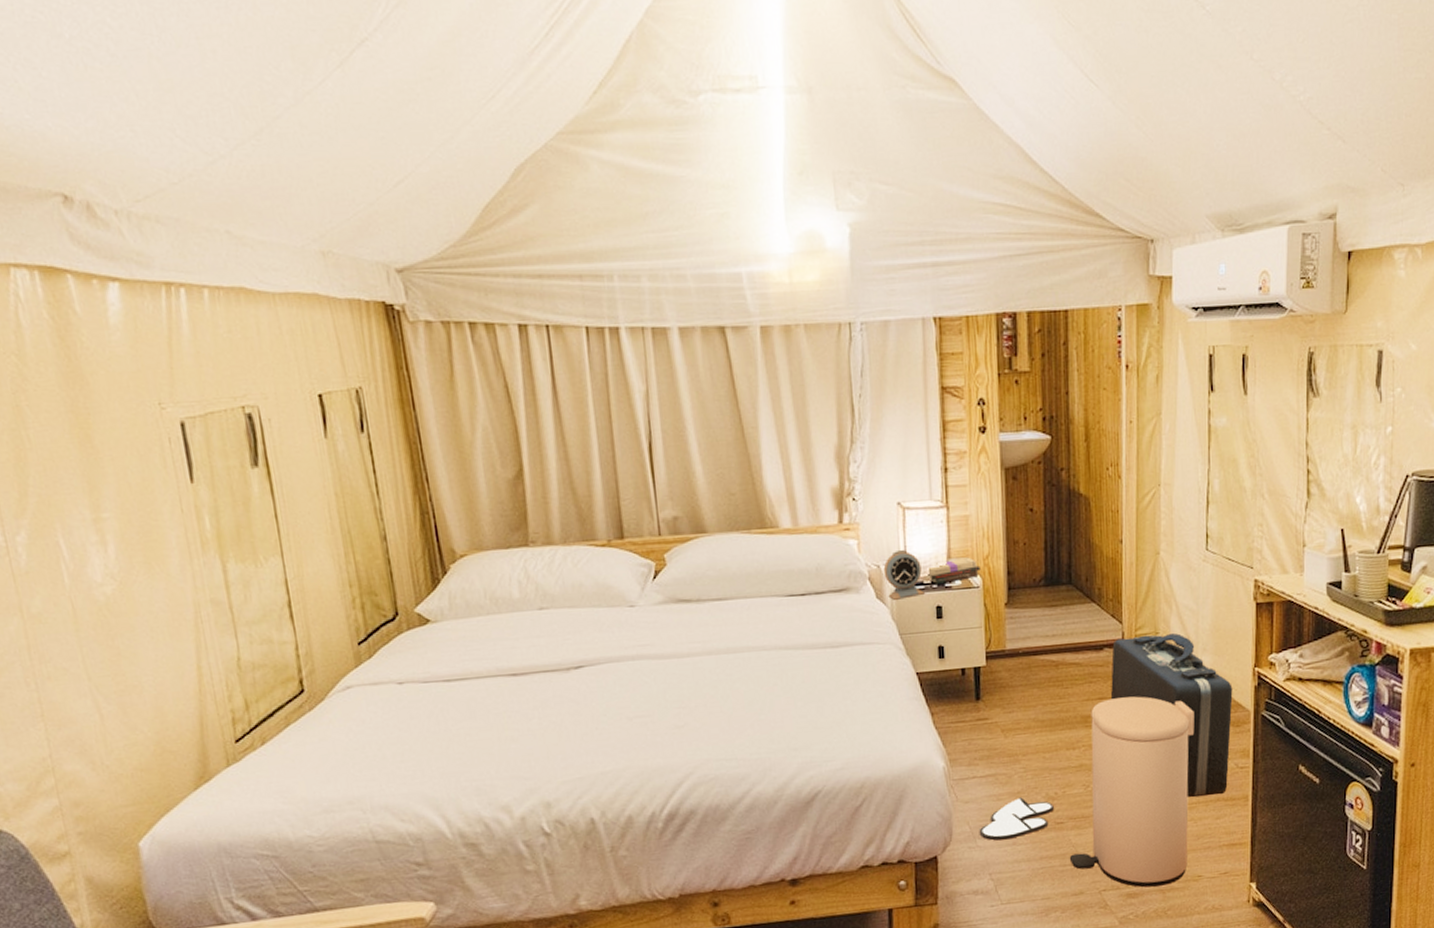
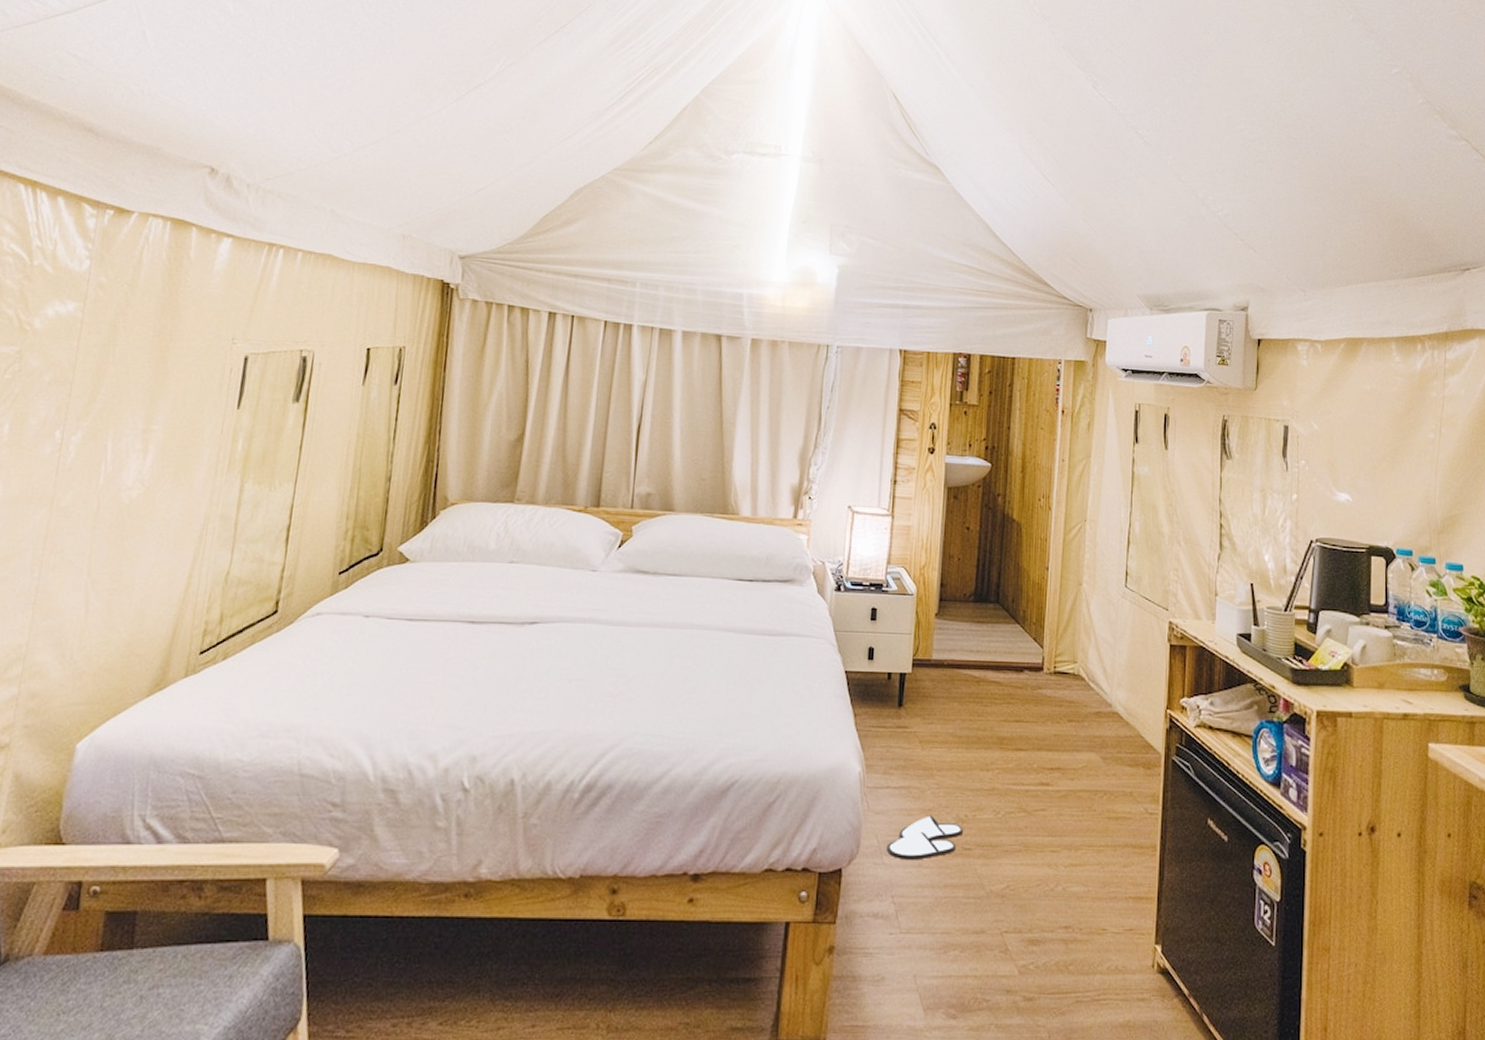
alarm clock: present [883,549,925,600] -> none [827,549,863,597]
books: present [923,557,981,584] -> none [863,565,916,587]
pedal bin: present [1069,696,1195,888] -> none [973,723,1107,935]
suitcase: present [1110,632,1233,798] -> none [1027,662,1145,840]

